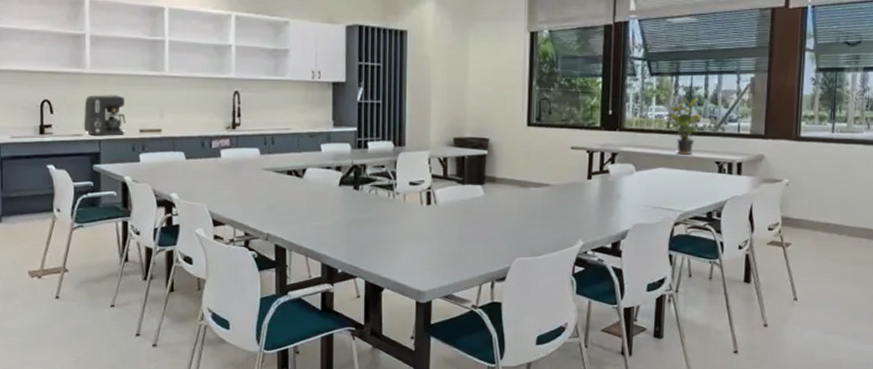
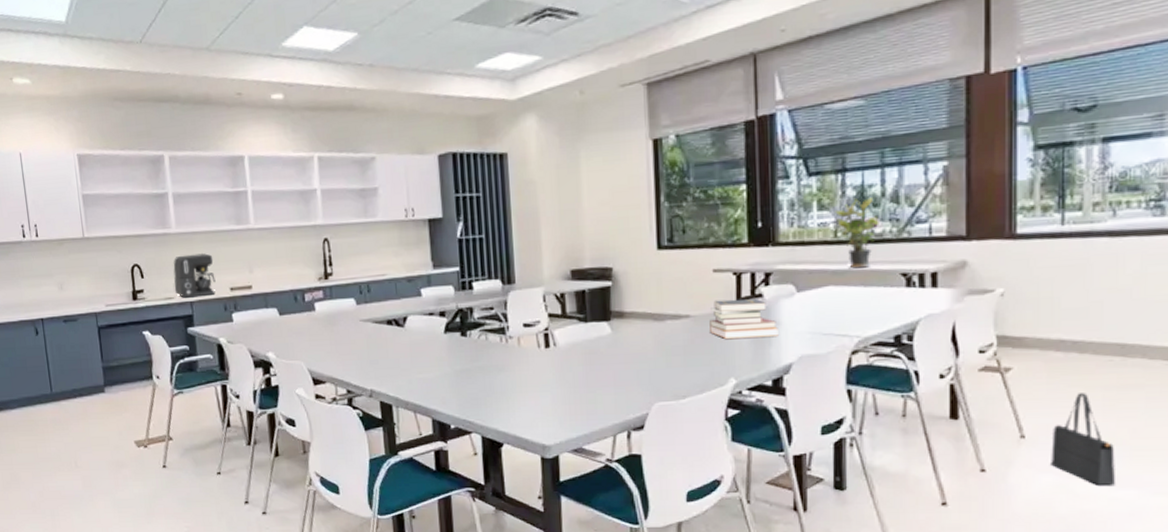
books: none [565,173,619,207] -> present [709,298,778,340]
tote bag: none [814,266,859,341] -> present [1051,393,1117,487]

